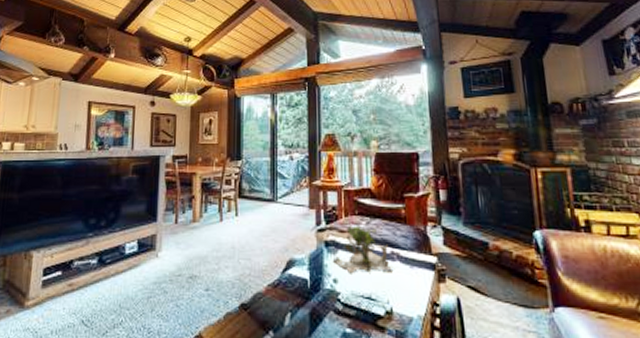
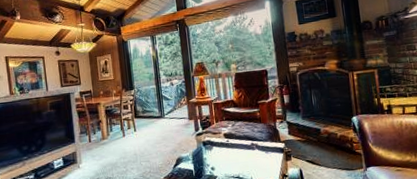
plant: present [333,225,395,274] -> none [210,127,255,163]

